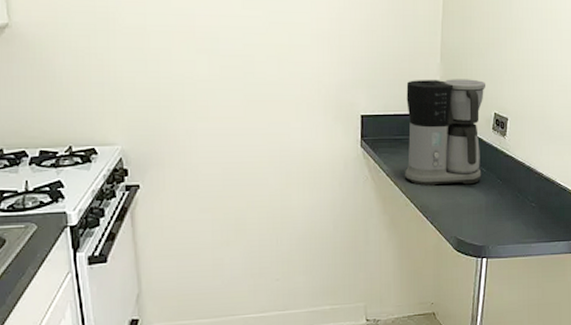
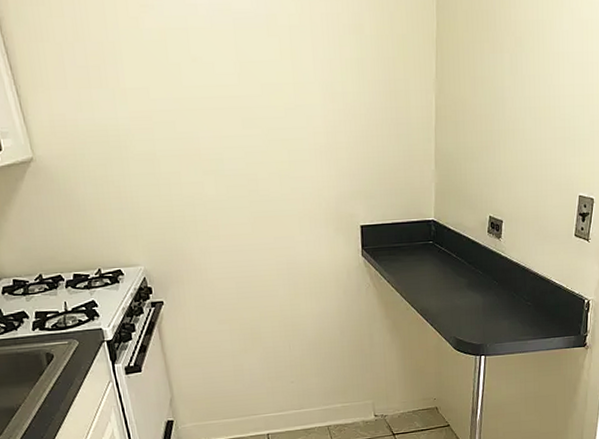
coffee maker: present [404,79,485,186] -> none [402,184,480,291]

